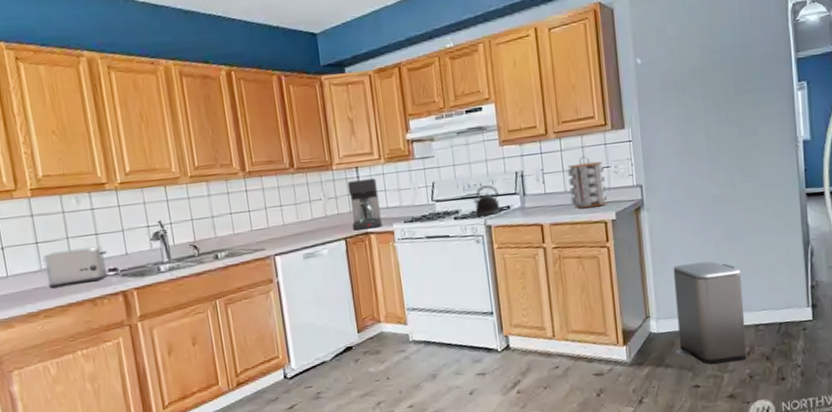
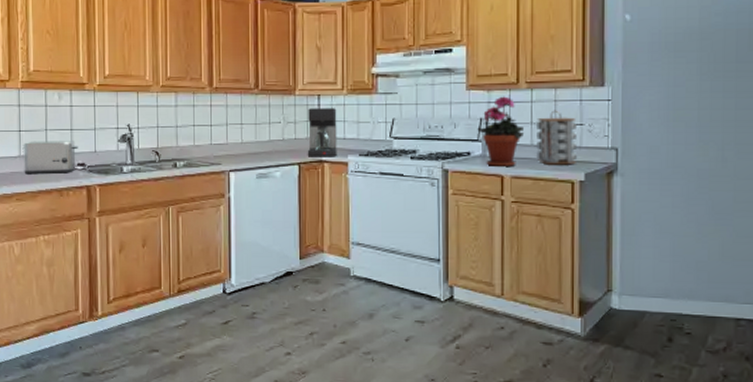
kettle: present [472,185,502,218] -> none [432,128,461,160]
potted plant: none [514,148,557,218] -> present [477,96,524,168]
pedal bin: present [673,261,747,364] -> none [638,240,725,356]

